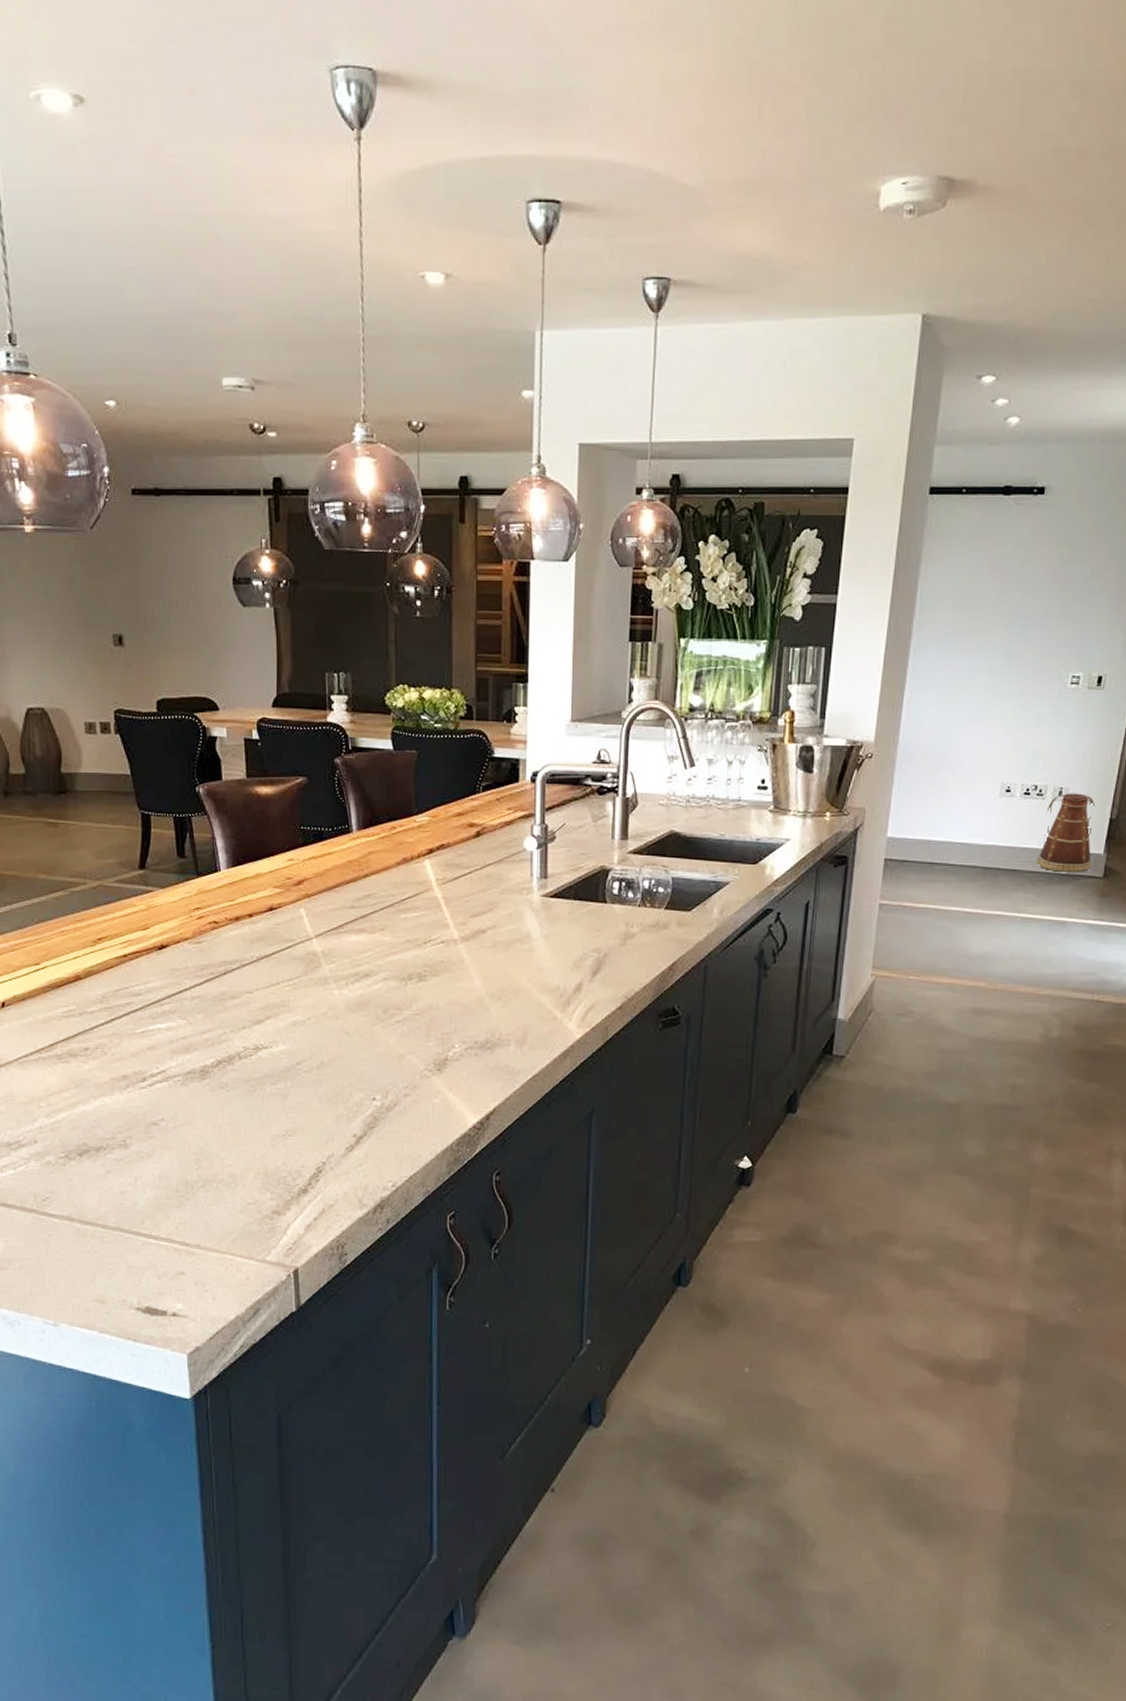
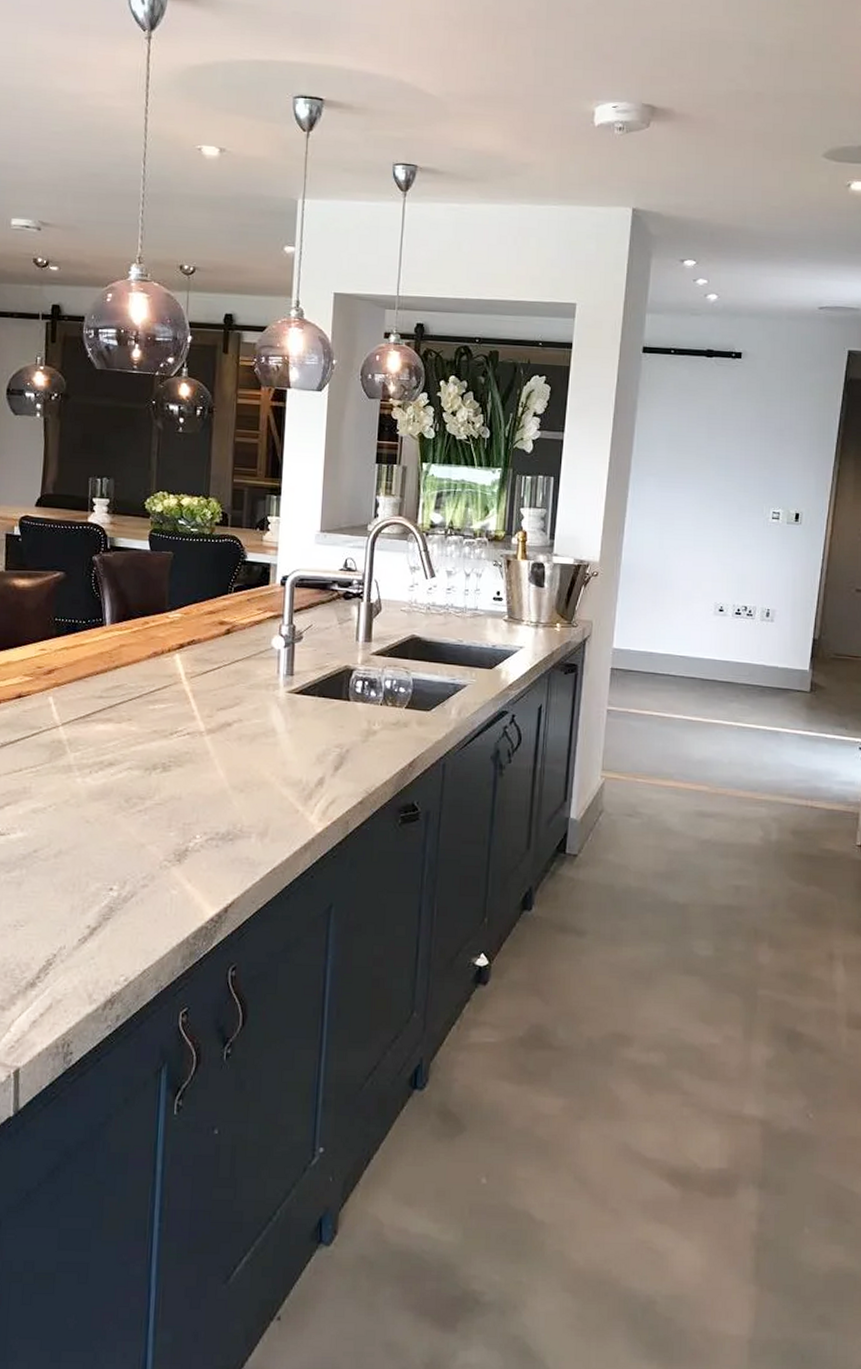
basket: present [1037,793,1095,872] -> none [750,614,799,686]

